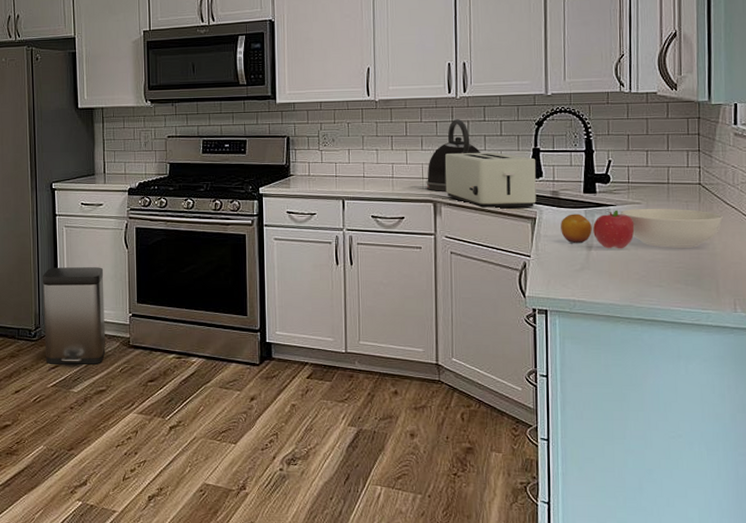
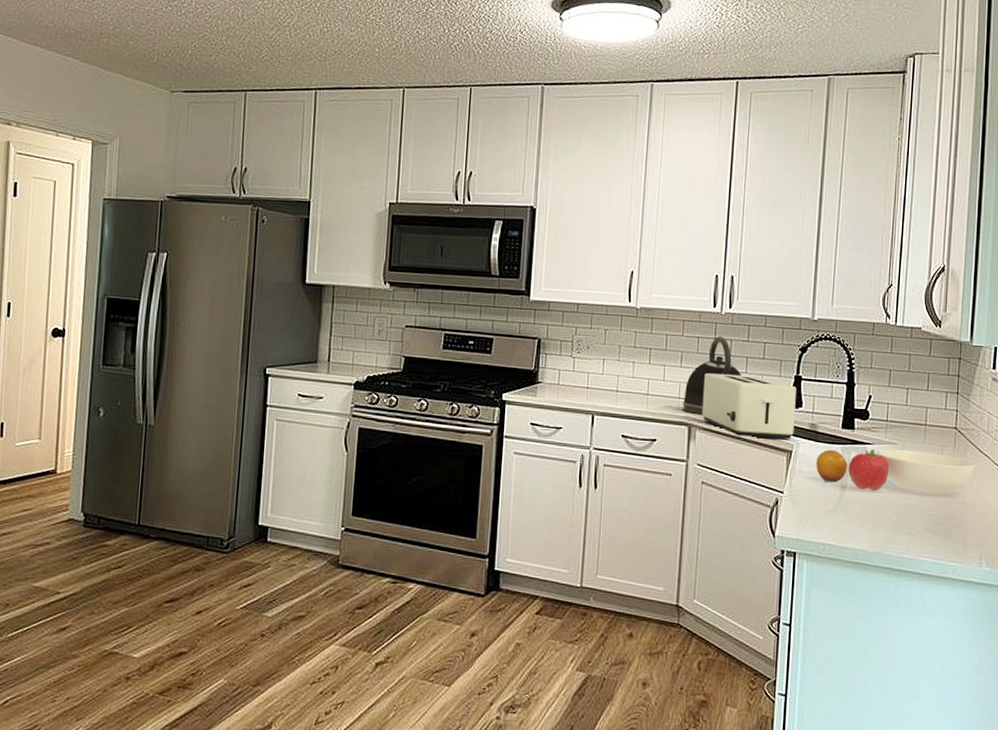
pedal bin: present [42,267,106,364] -> none [237,467,317,585]

